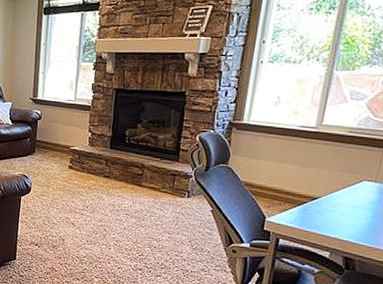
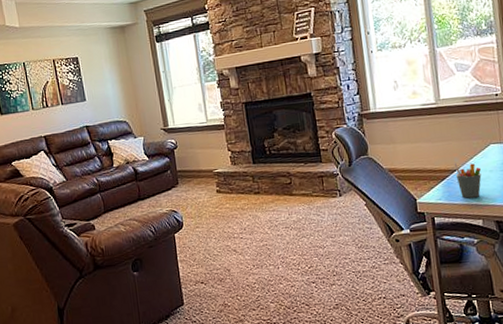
pen holder: none [314,191,345,230] -> present [454,163,482,199]

